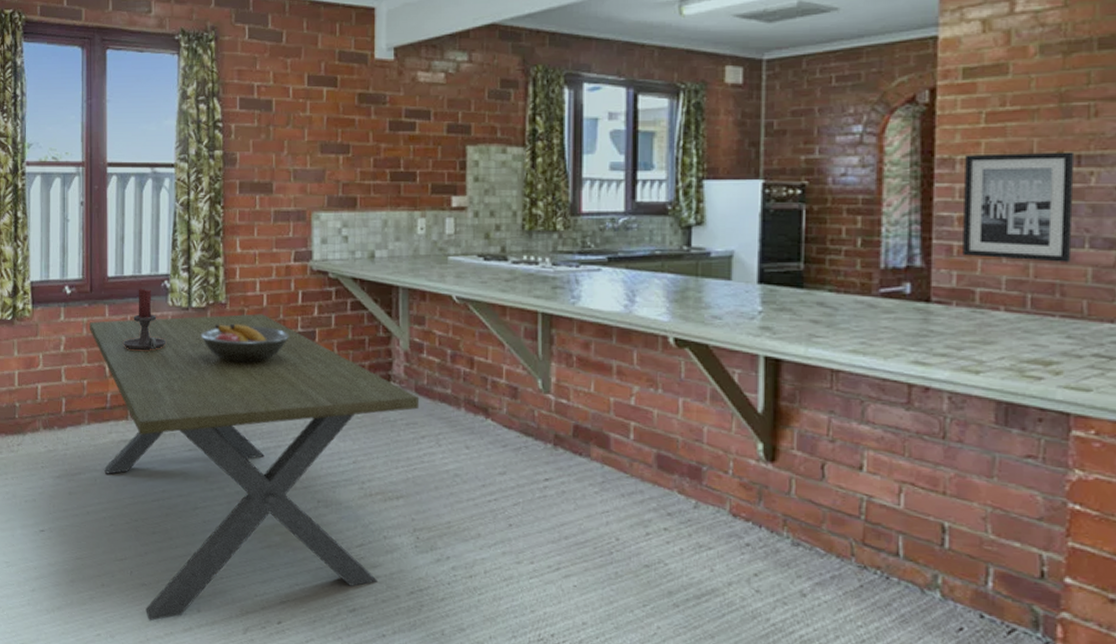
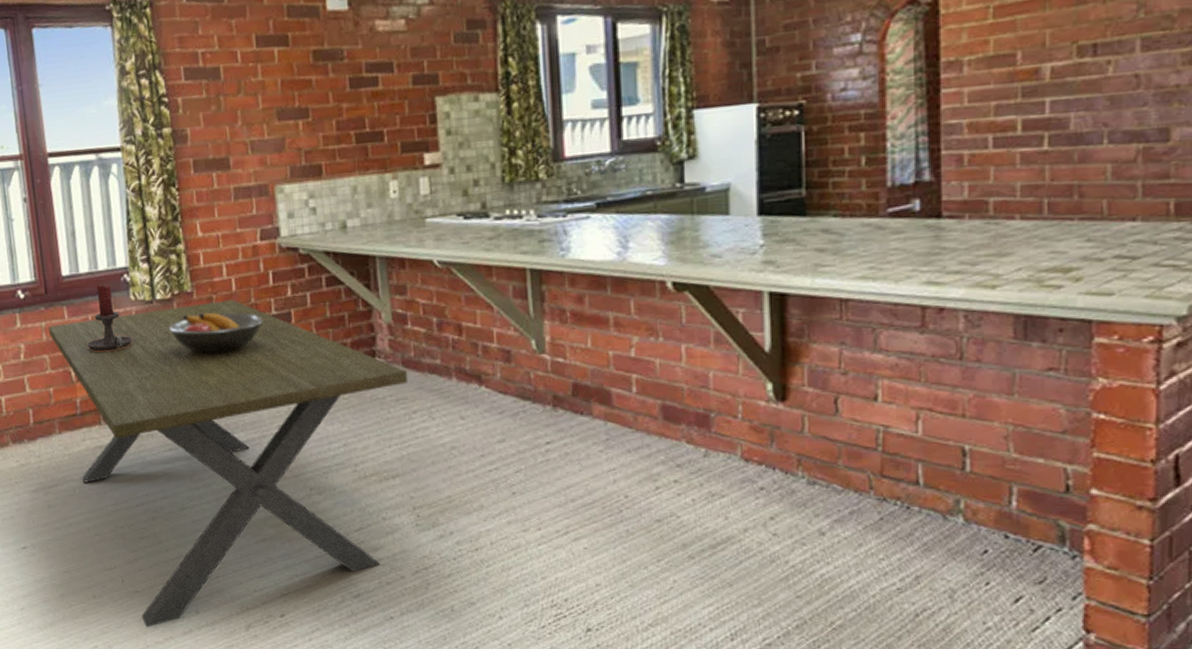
wall art: present [962,152,1075,263] -> none [973,40,1091,165]

